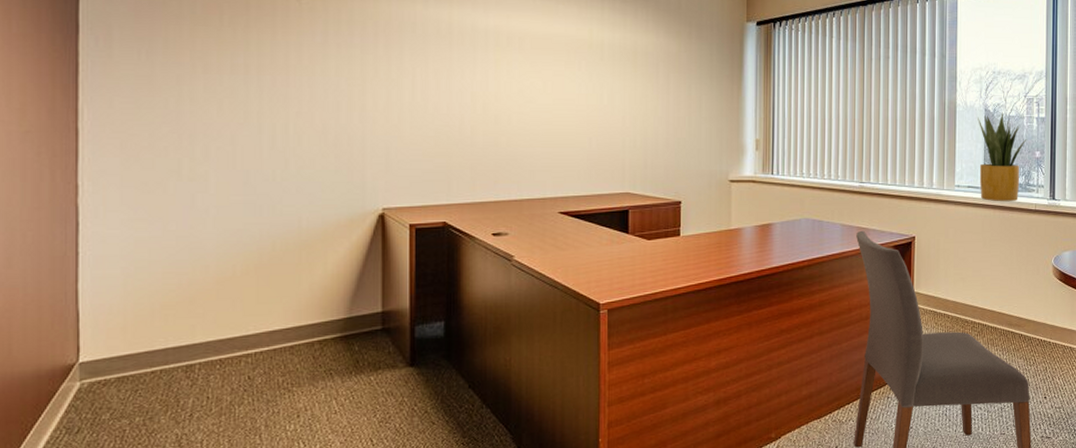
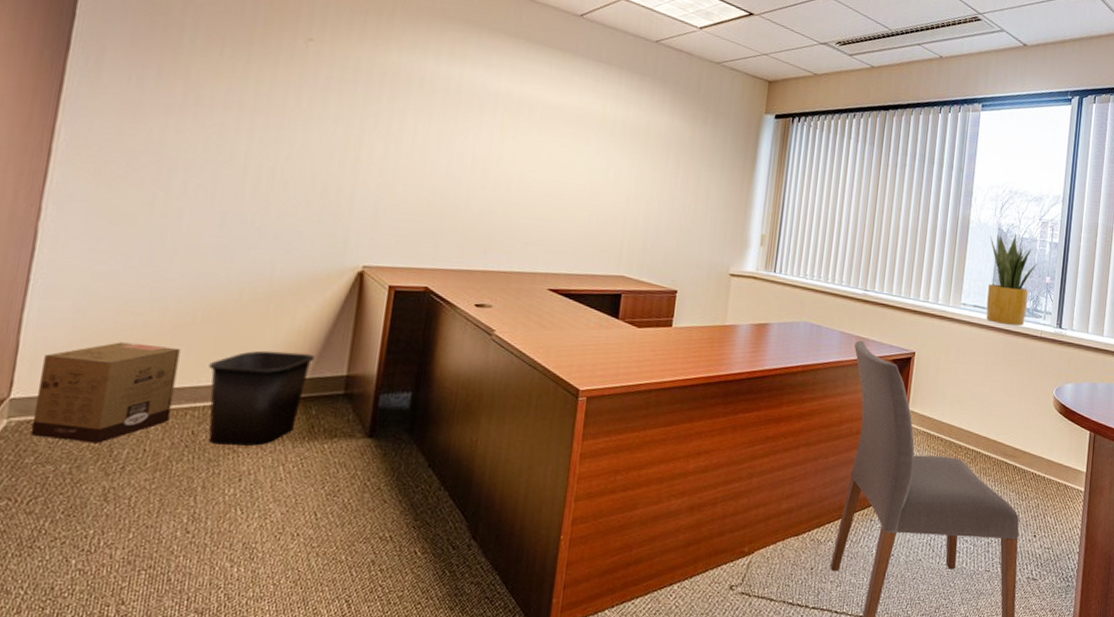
cardboard box: none [102,301,226,396] -> present [30,342,181,444]
waste bin: none [254,295,350,386] -> present [208,350,315,446]

